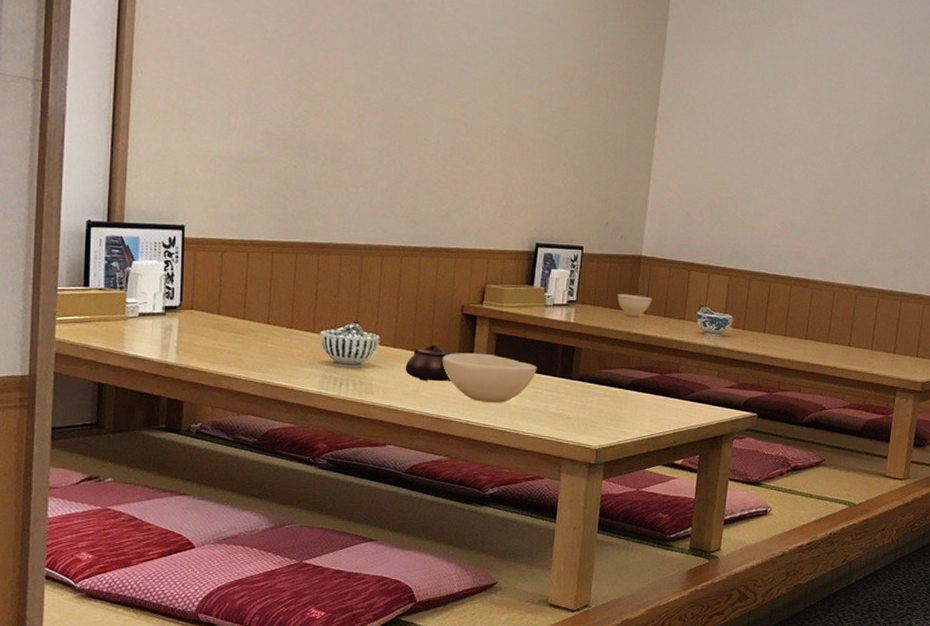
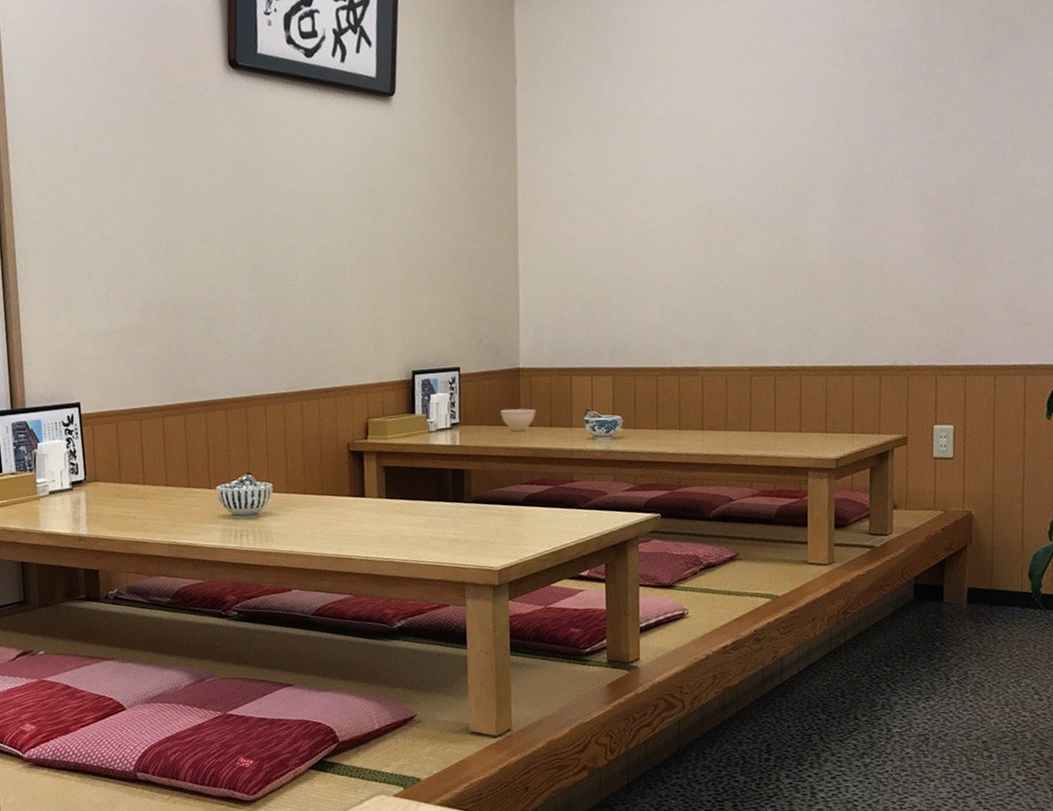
teapot: present [405,344,454,382] -> none [300,485,346,523]
soup bowl: present [442,352,537,403] -> none [334,488,429,537]

